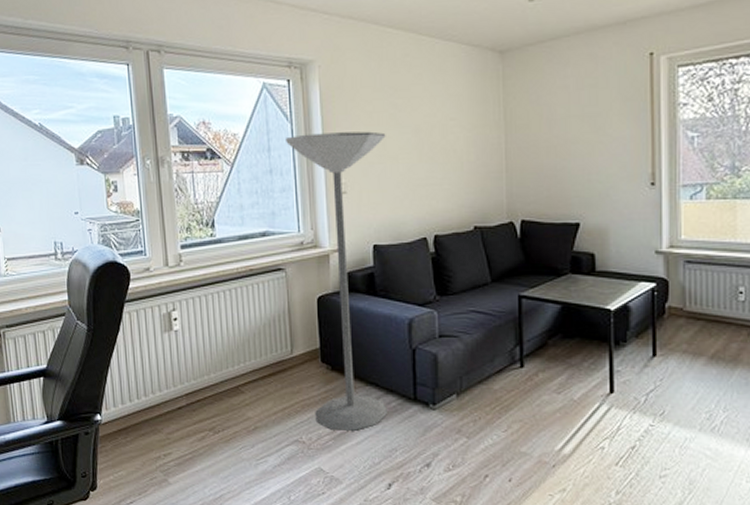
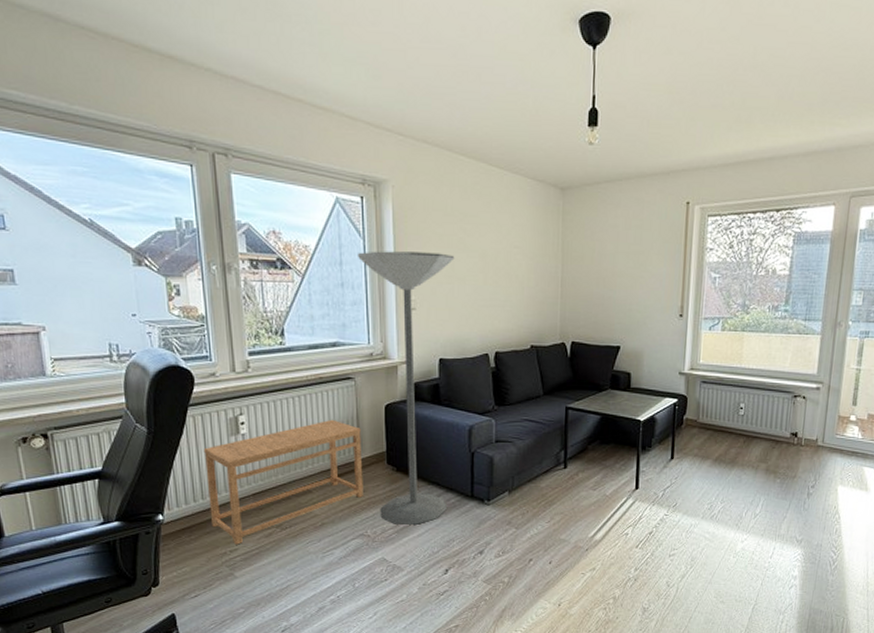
side table: none [138,313,297,448] -> present [203,419,363,545]

